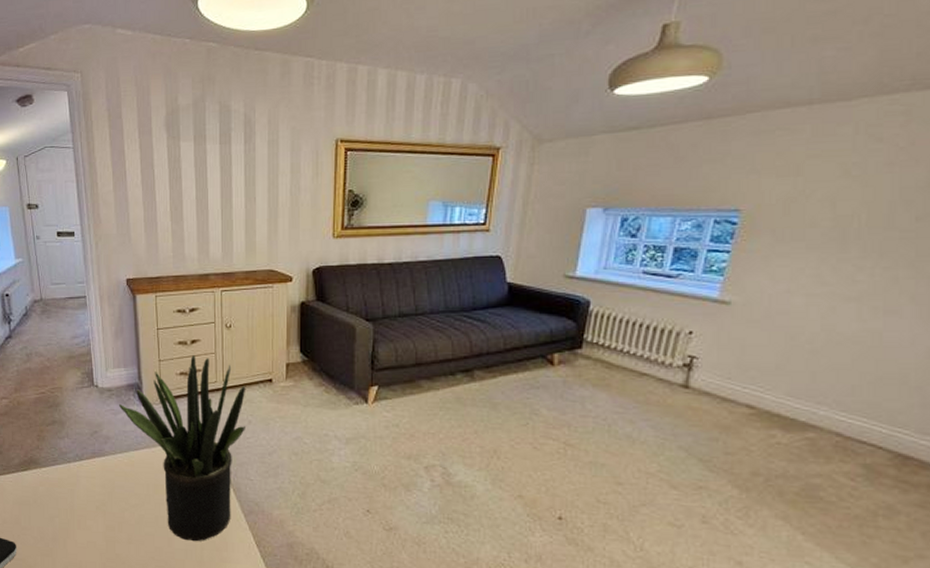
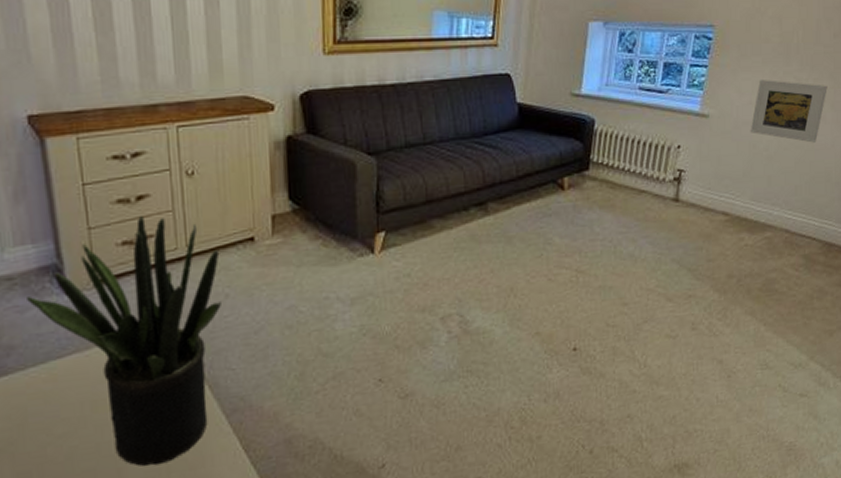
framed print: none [786,267,905,339] -> present [750,80,828,143]

